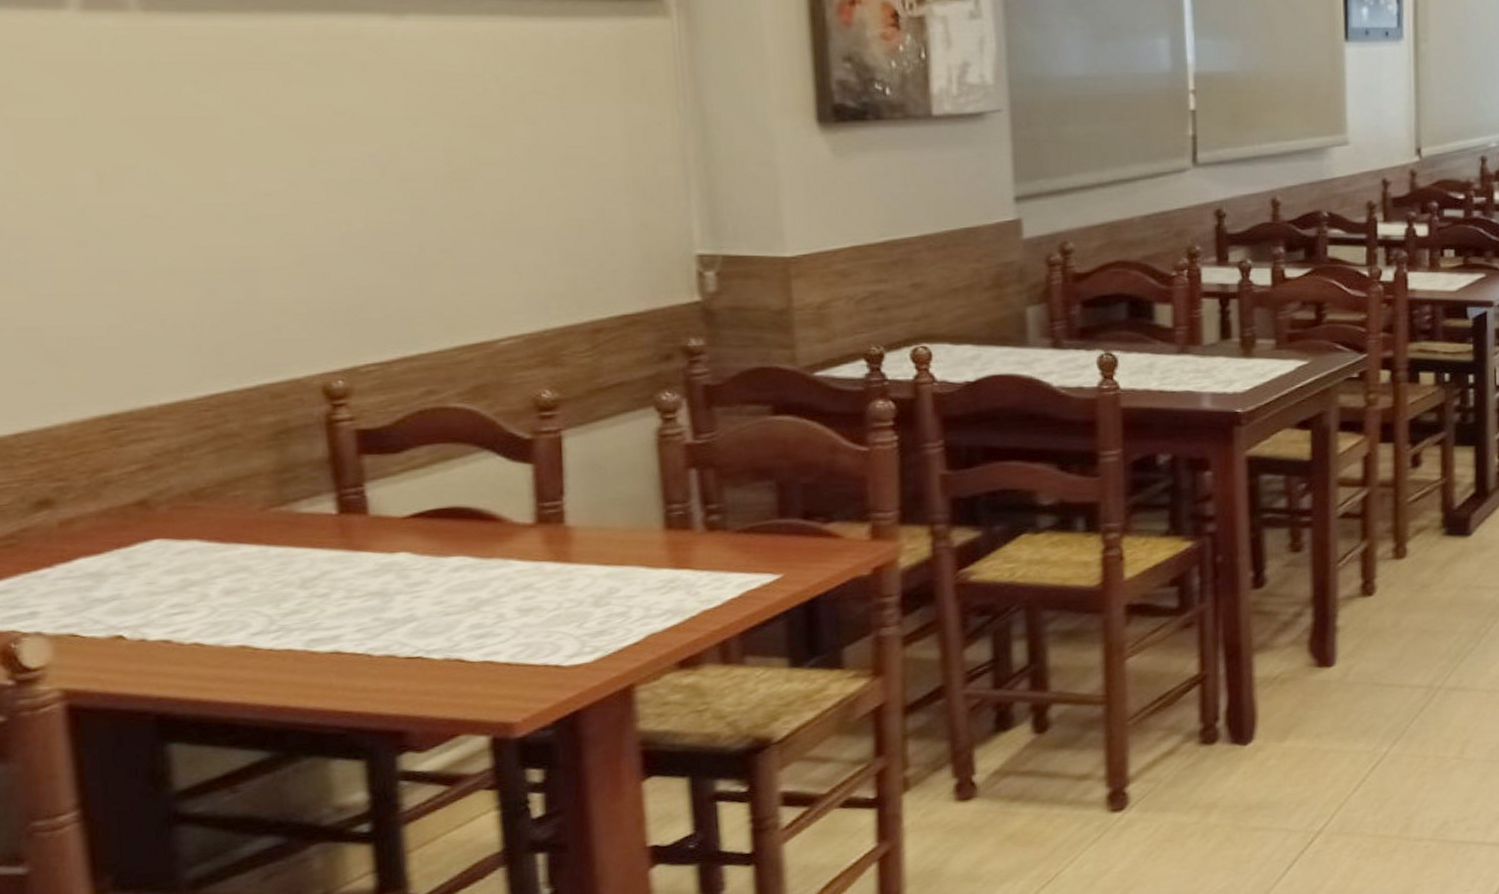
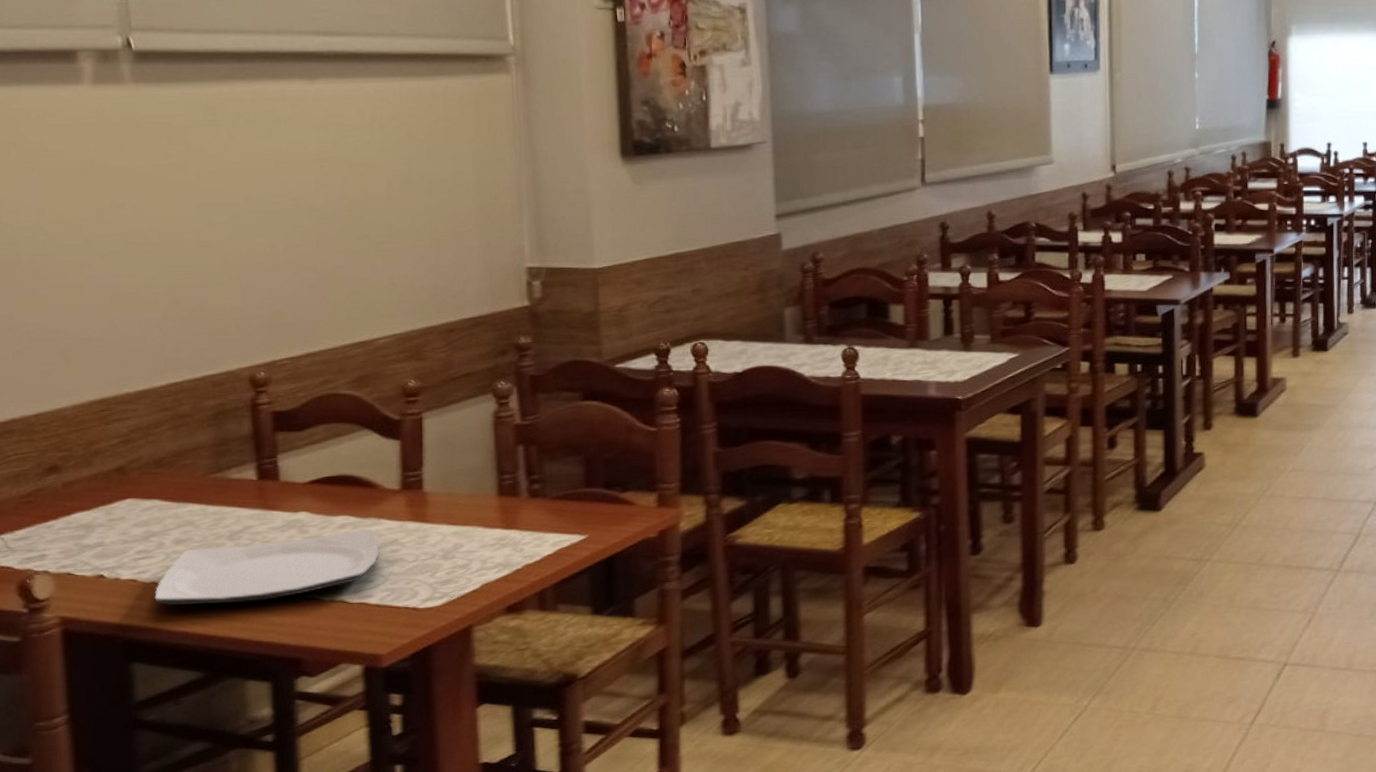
plate: none [197,571,507,672] -> present [154,528,378,606]

